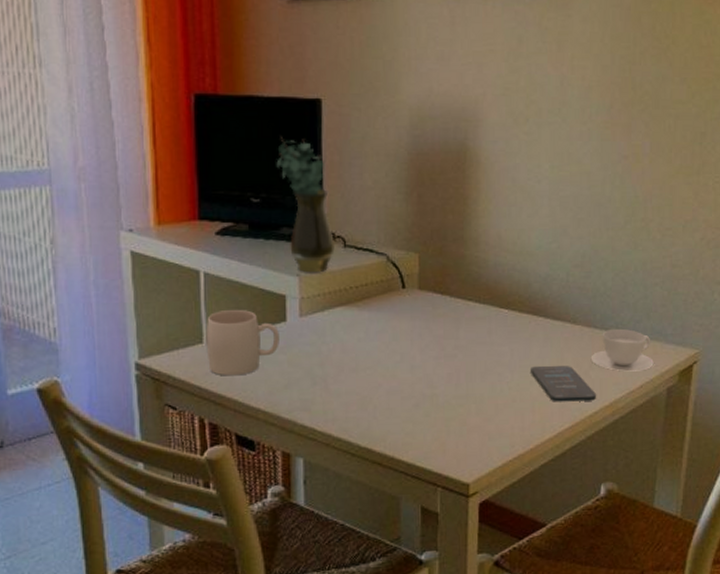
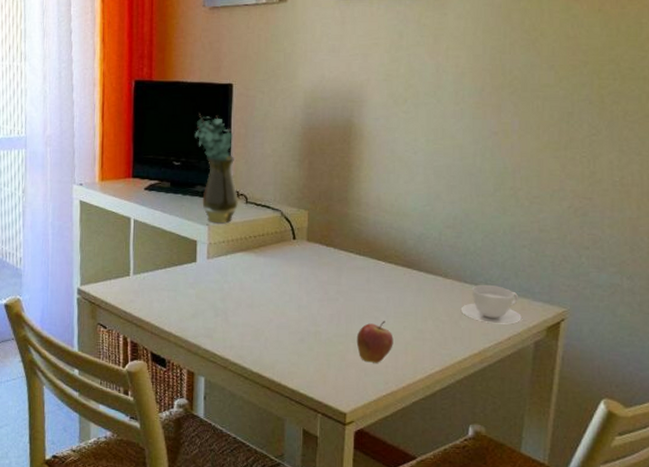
mug: present [205,309,279,376] -> none [132,250,190,304]
fruit: none [478,376,519,425] -> present [356,320,394,363]
smartphone: present [531,365,597,402] -> none [405,313,466,348]

